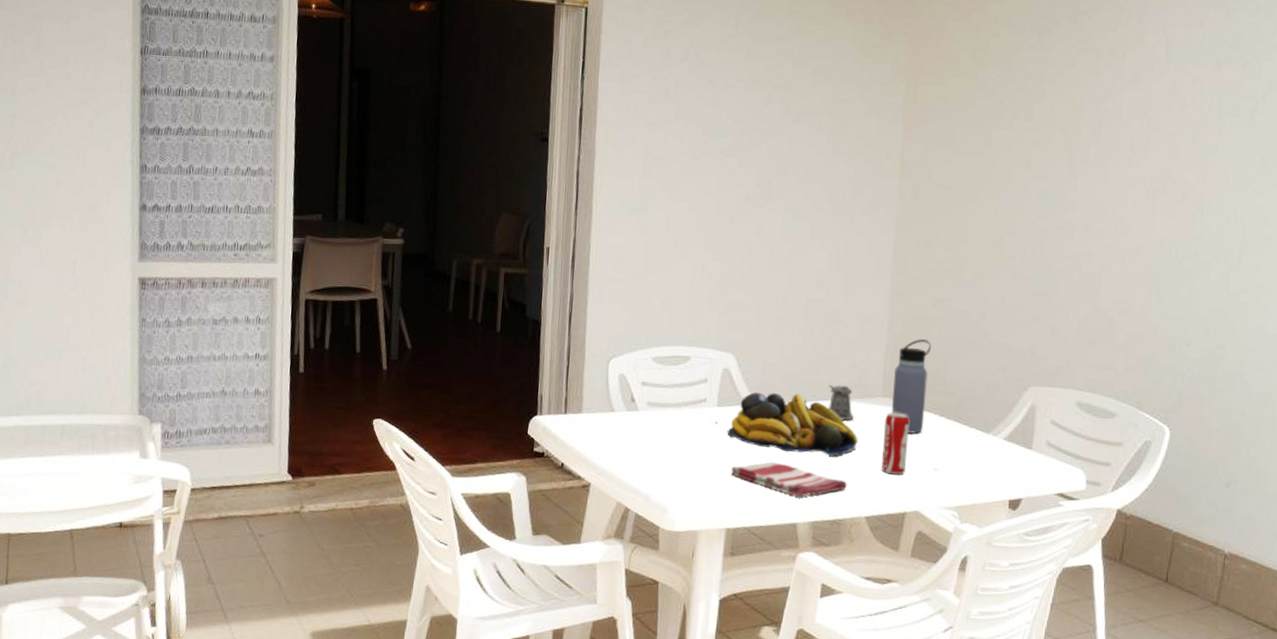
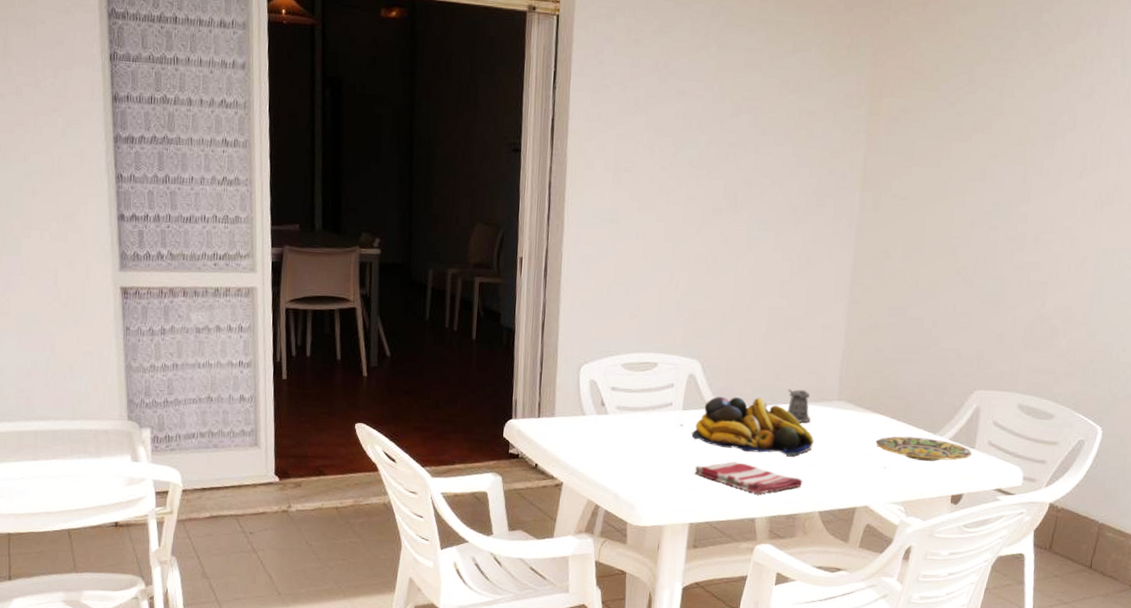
beverage can: present [882,412,910,475] -> none [835,415,863,473]
water bottle: present [891,338,932,435] -> none [845,345,886,435]
plate: none [924,435,1029,463] -> present [875,436,972,461]

